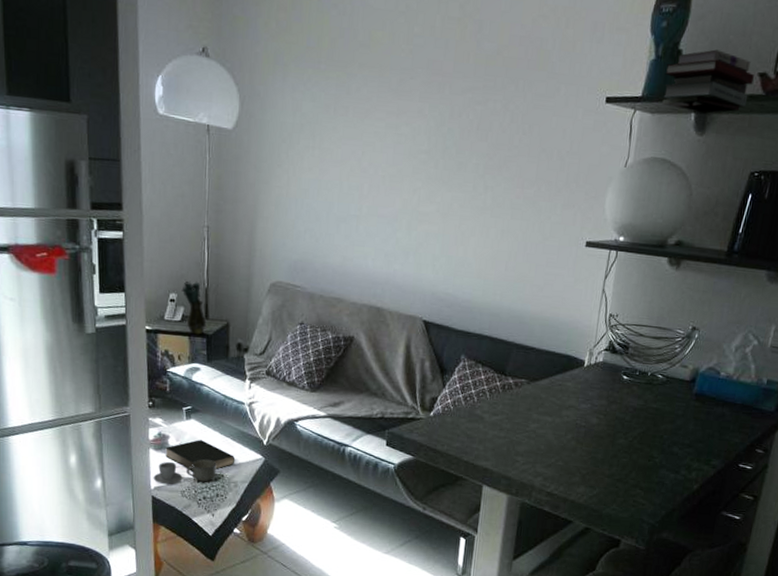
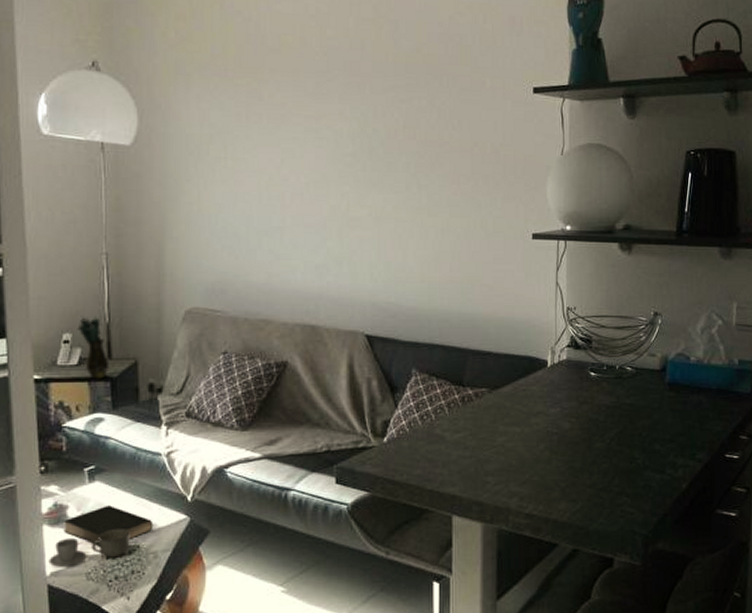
books: present [662,49,754,114] -> none [588,36,674,98]

